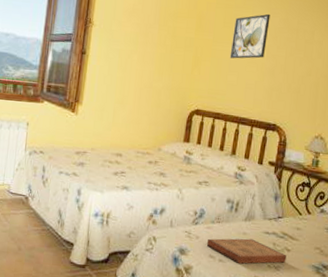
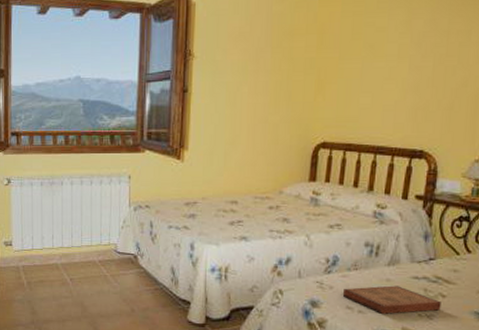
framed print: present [229,13,270,59] -> none [361,15,412,77]

